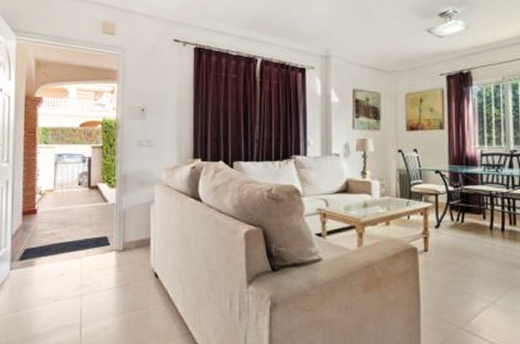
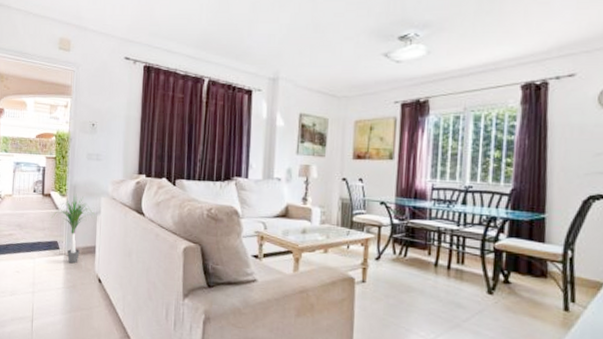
potted plant: none [99,184,148,260] -> present [51,194,95,264]

